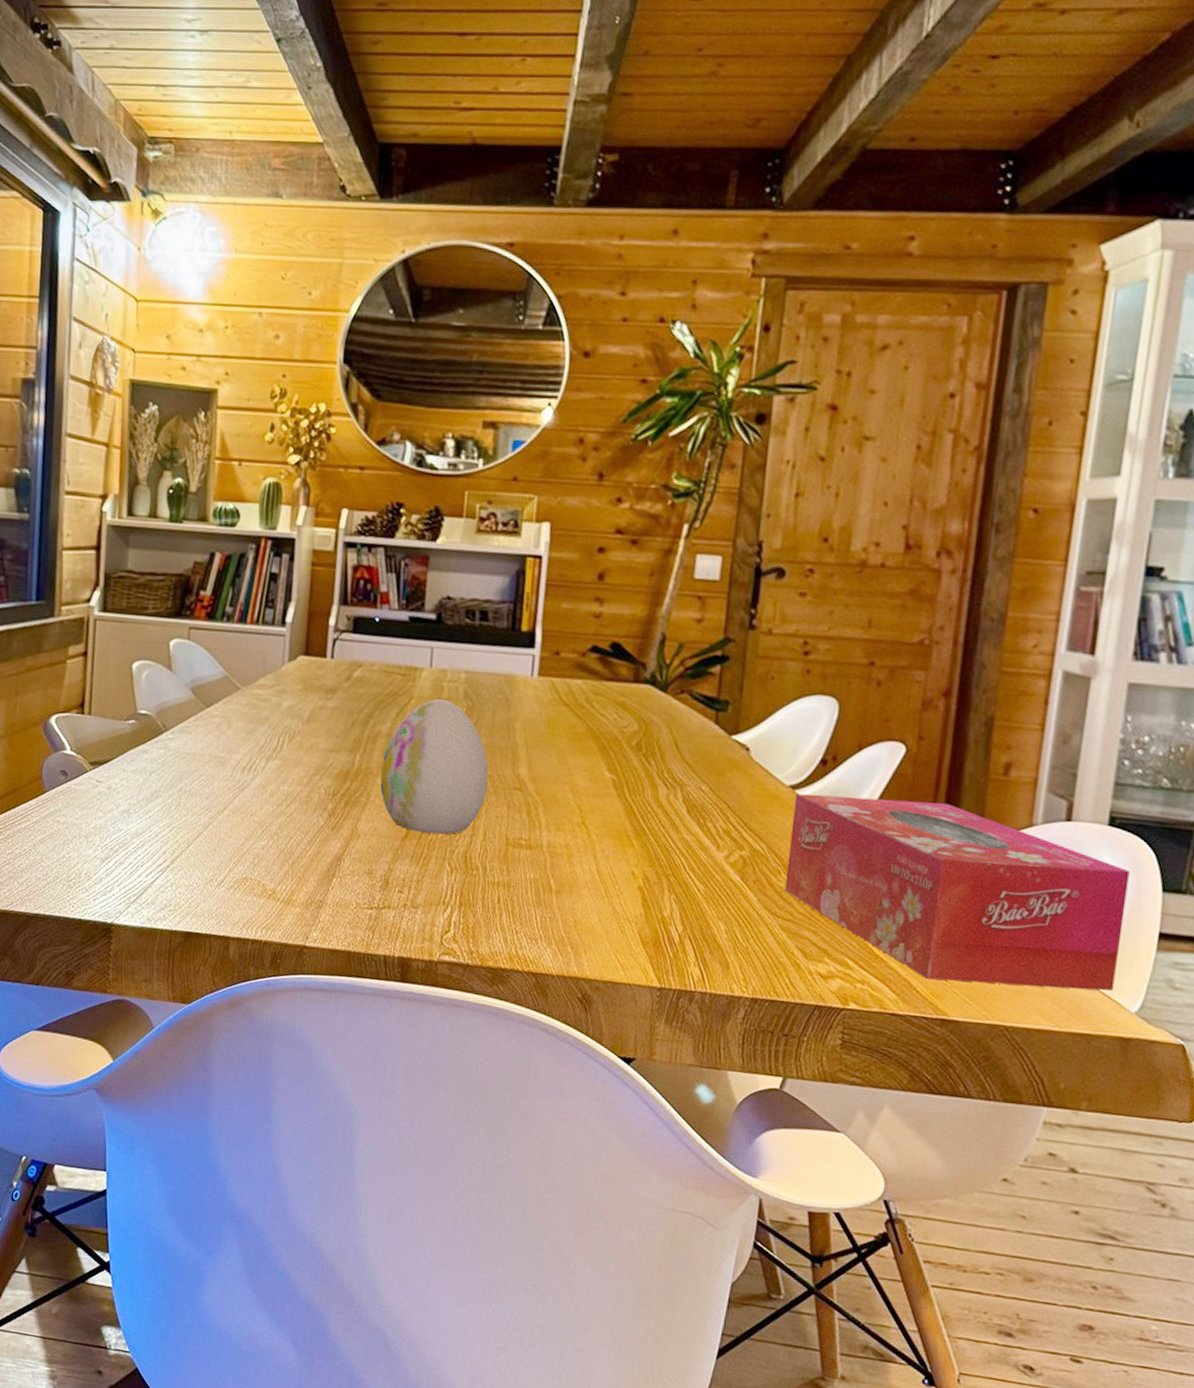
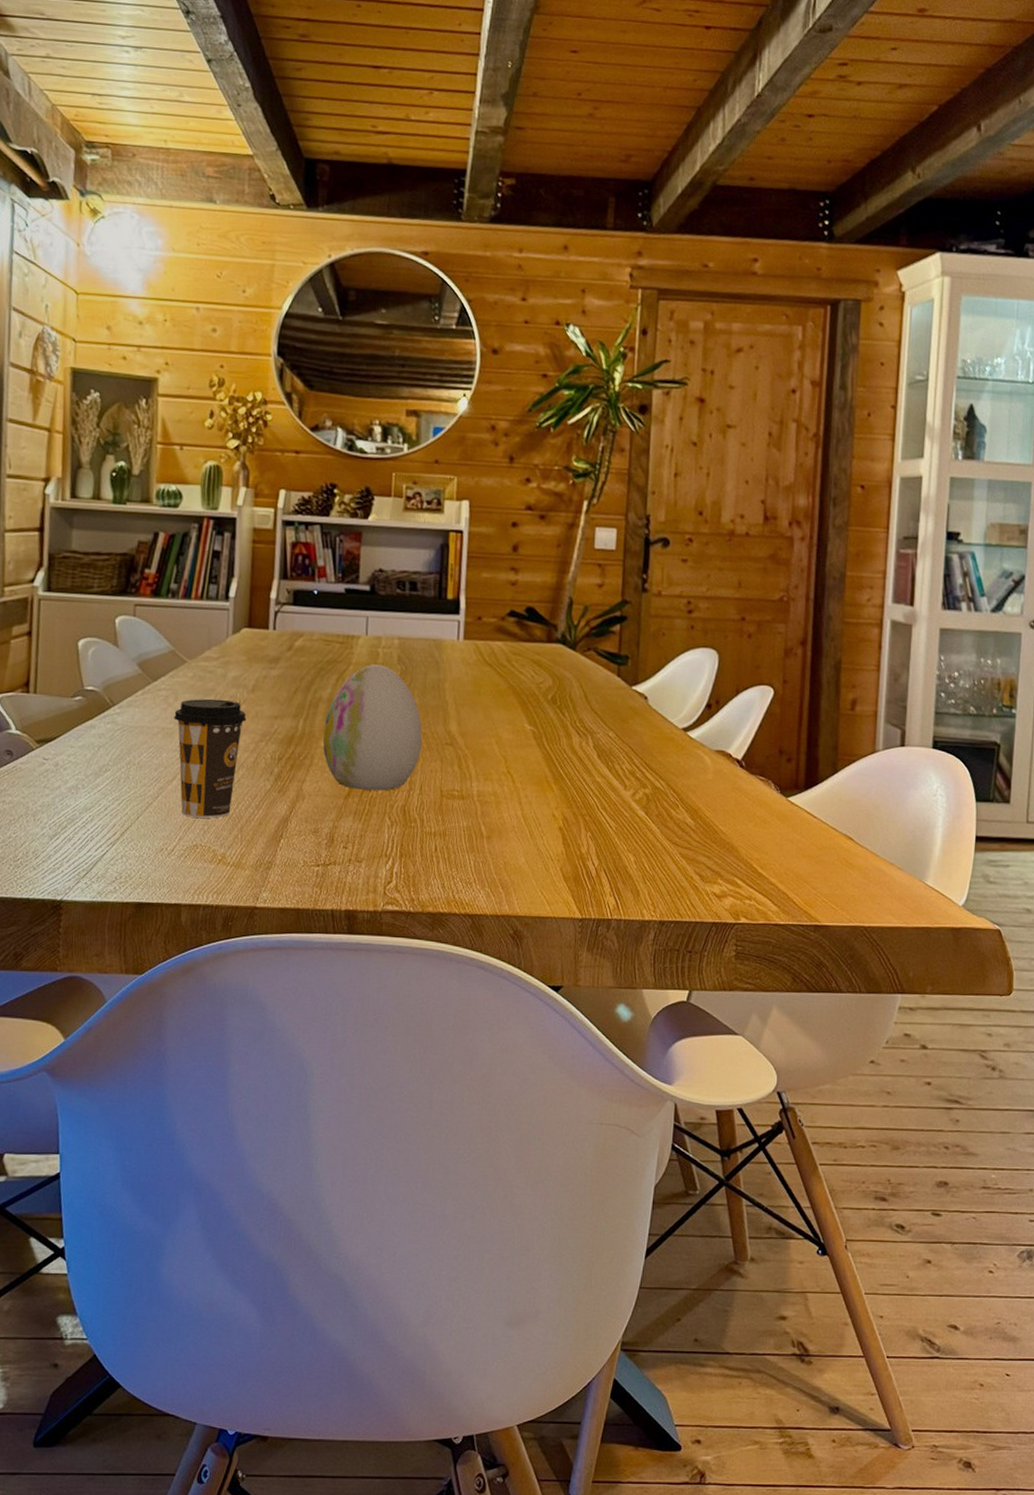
coffee cup: none [226,727,301,852] -> present [174,698,247,818]
tissue box: present [784,793,1130,992] -> none [682,735,951,891]

